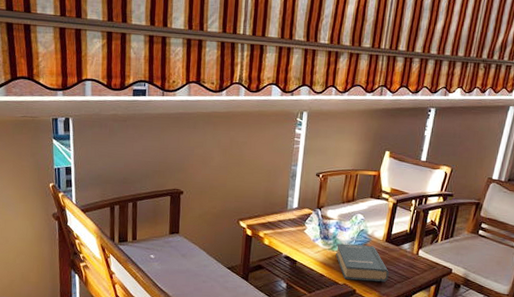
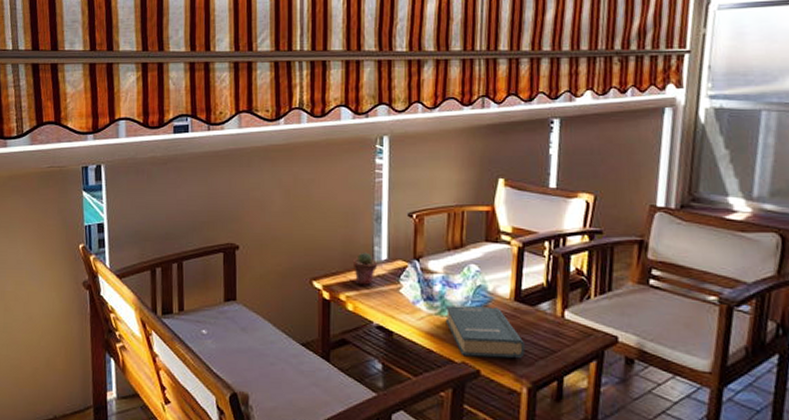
potted succulent: none [271,201,289,226] -> present [352,252,377,285]

